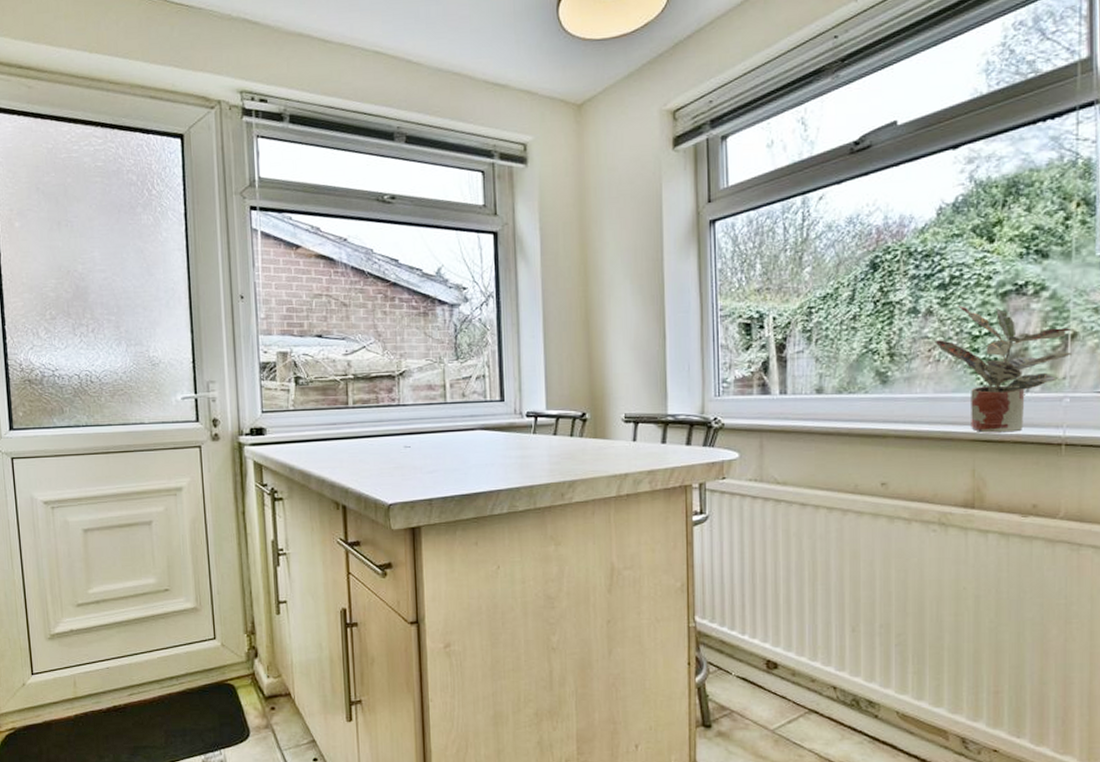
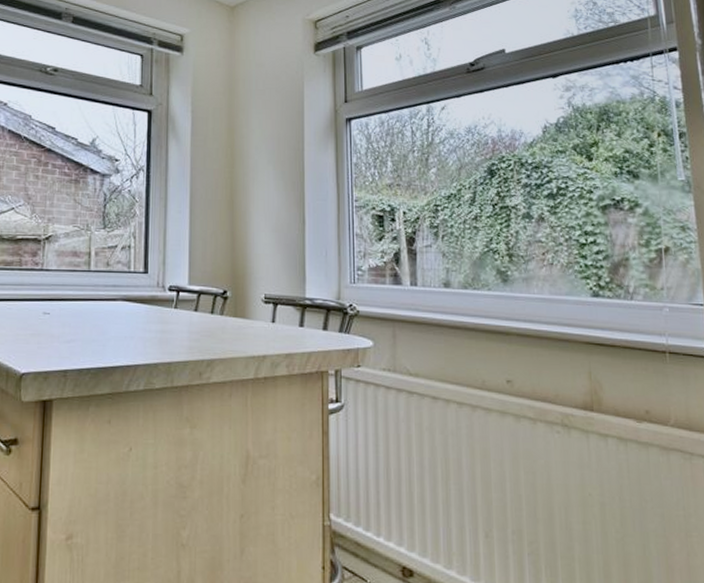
potted plant: present [935,305,1076,433] -> none [547,215,668,337]

